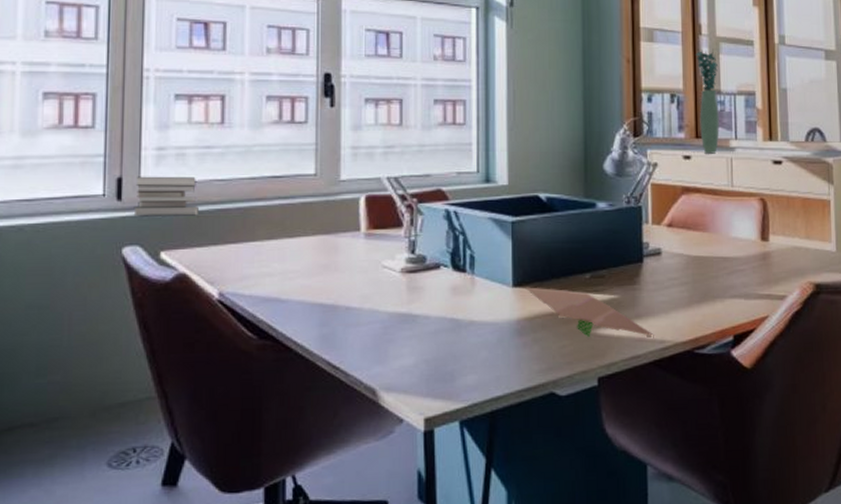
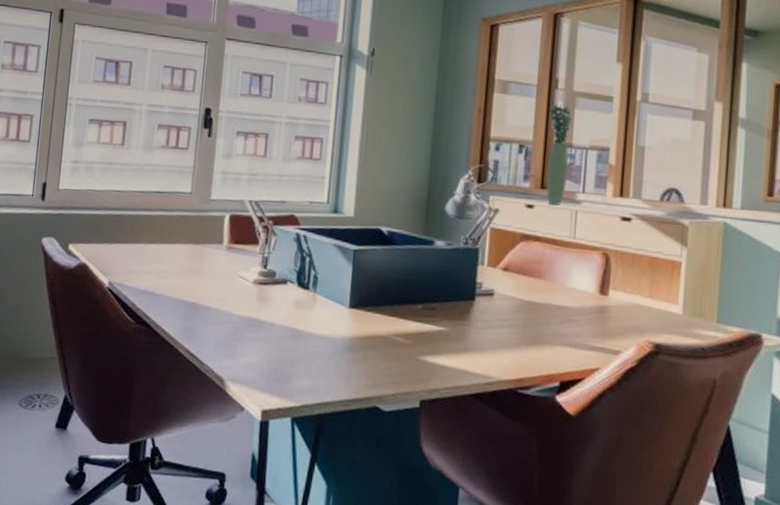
books: present [133,176,199,217] -> none [52,182,100,218]
papers: present [525,287,654,337] -> none [360,309,479,370]

